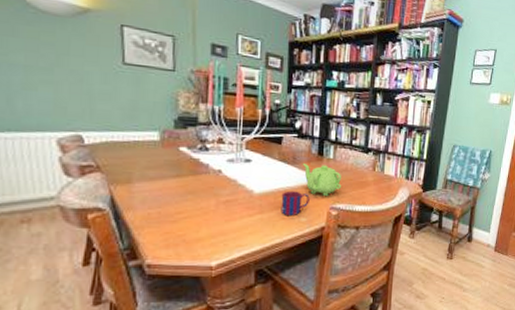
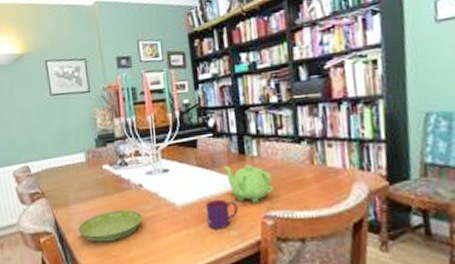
saucer: none [139,192,218,222] -> present [77,209,143,243]

